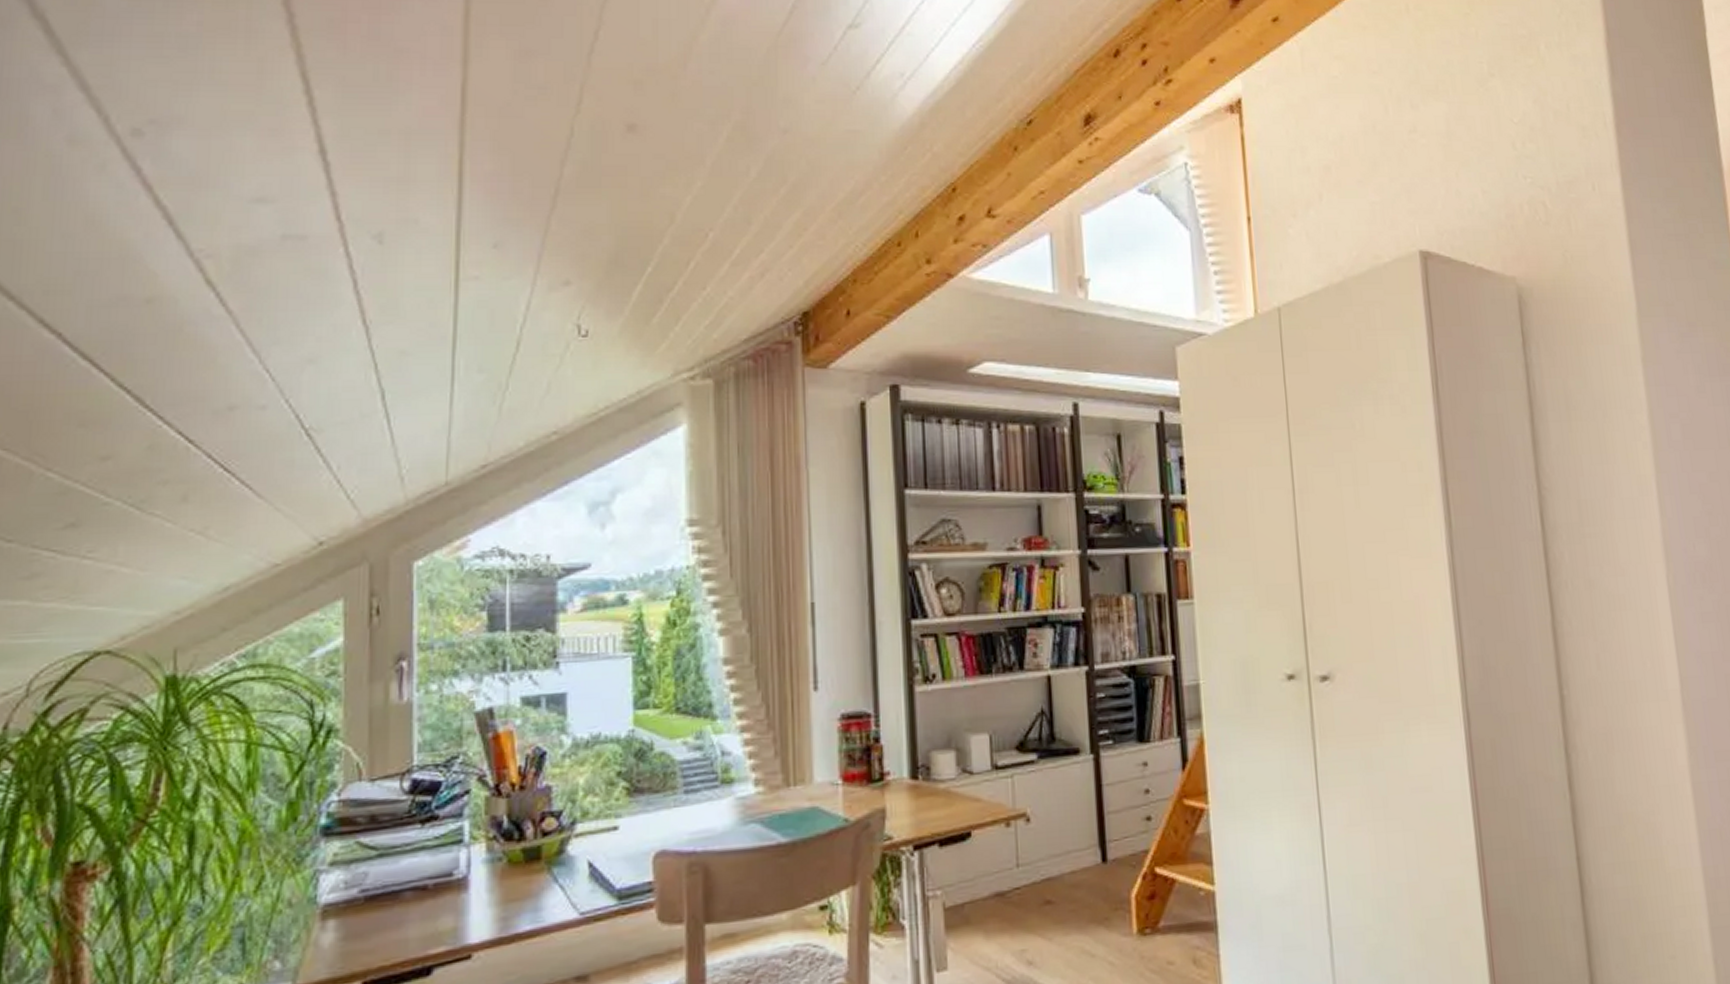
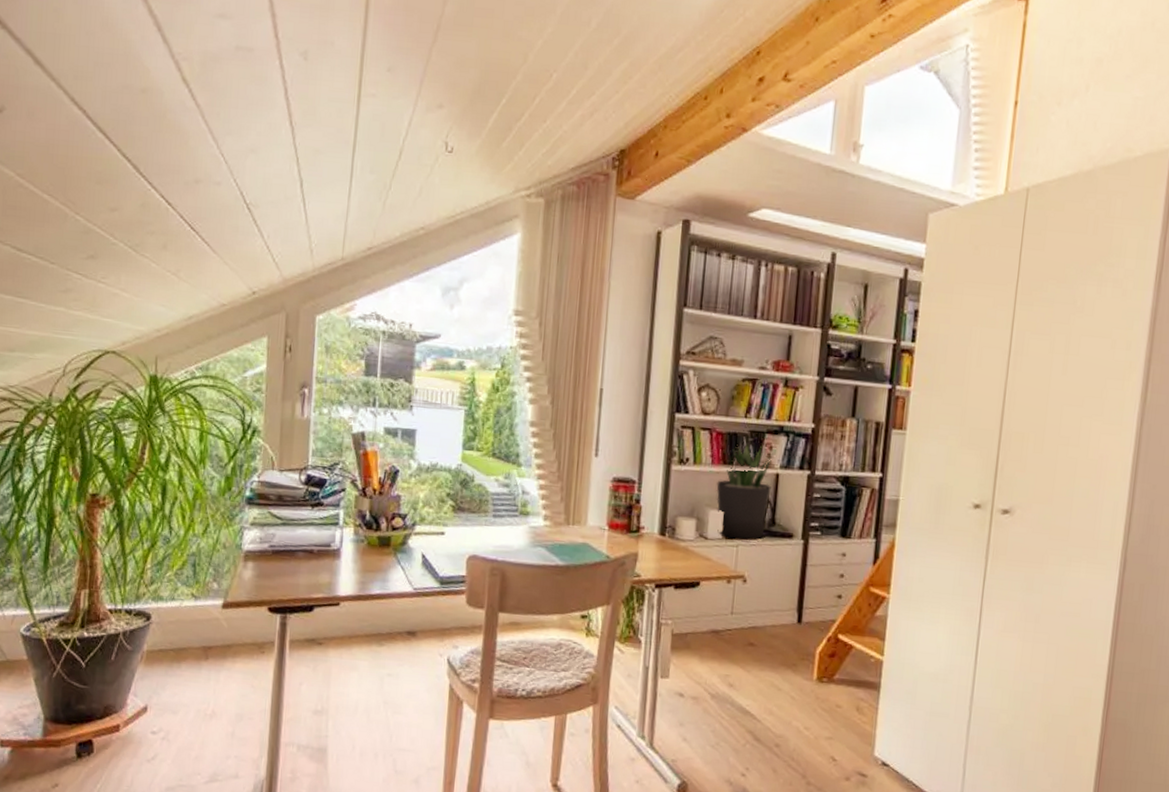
planter: none [975,644,1044,768] -> present [717,444,772,541]

